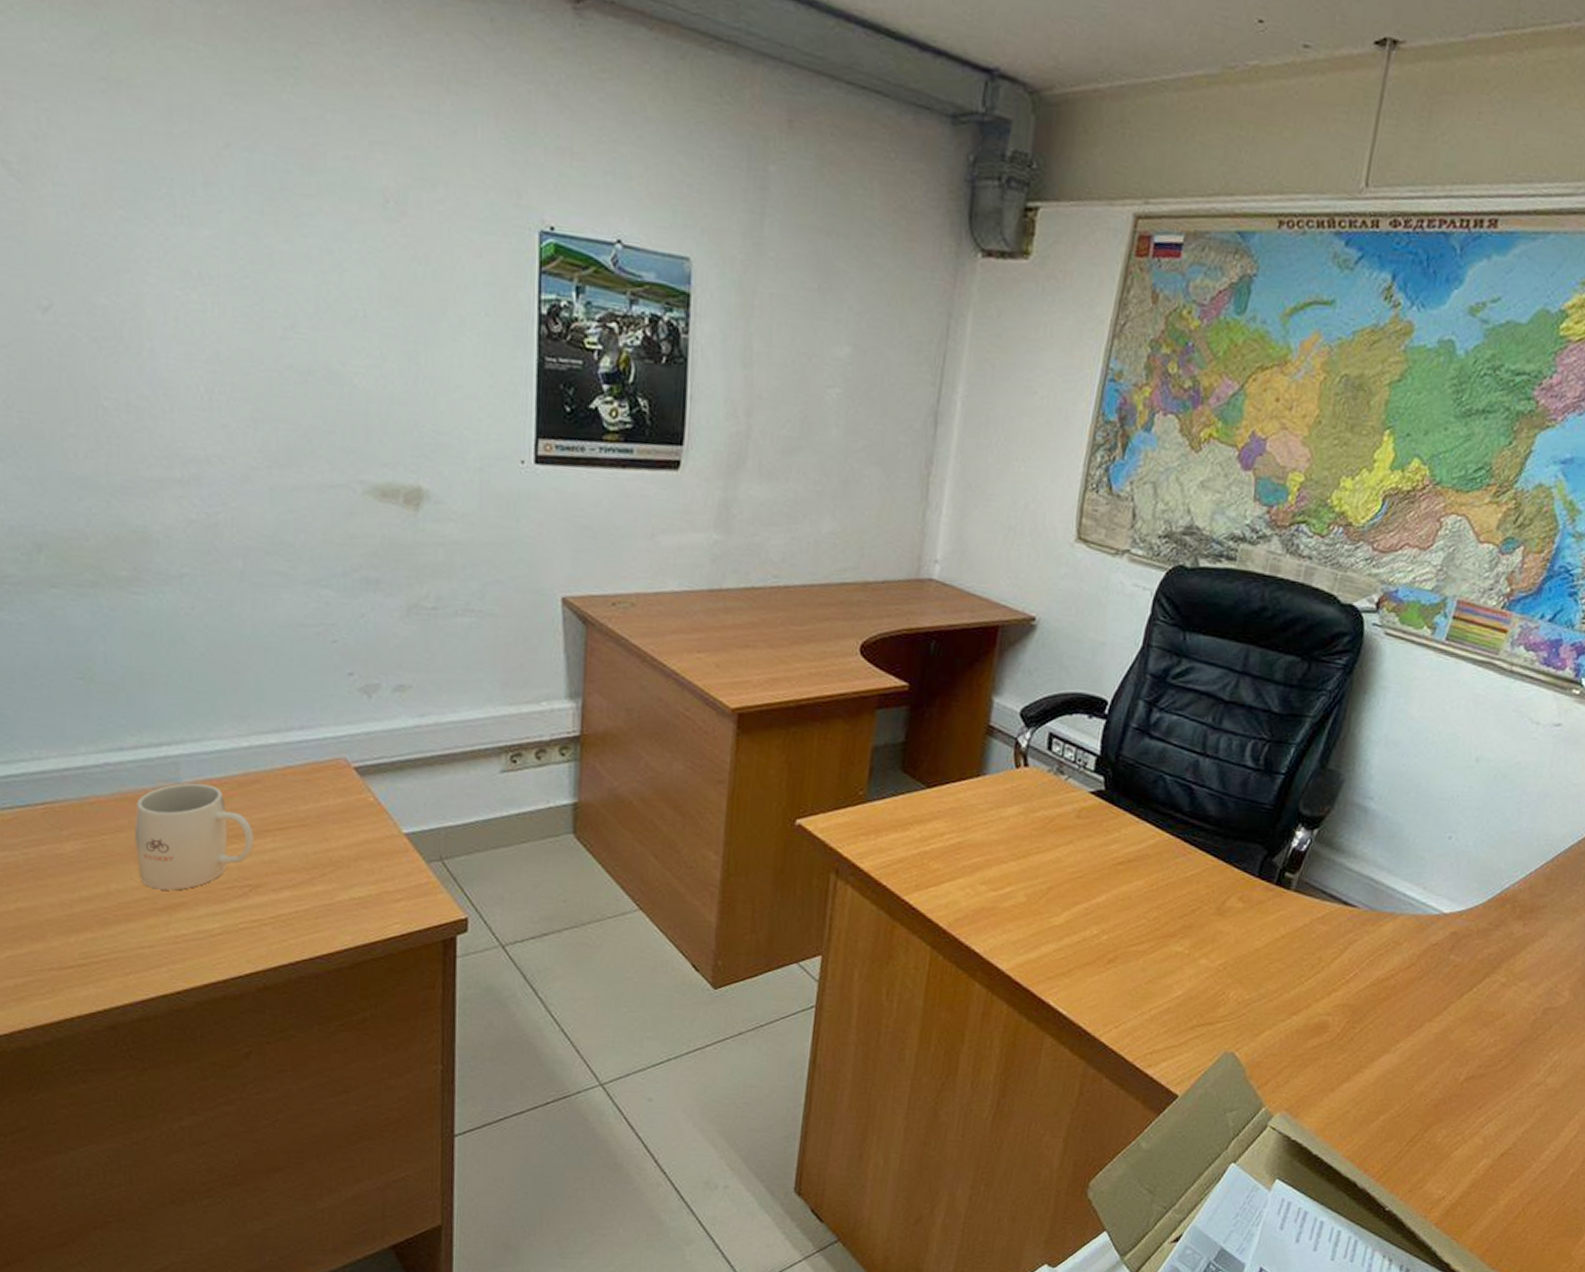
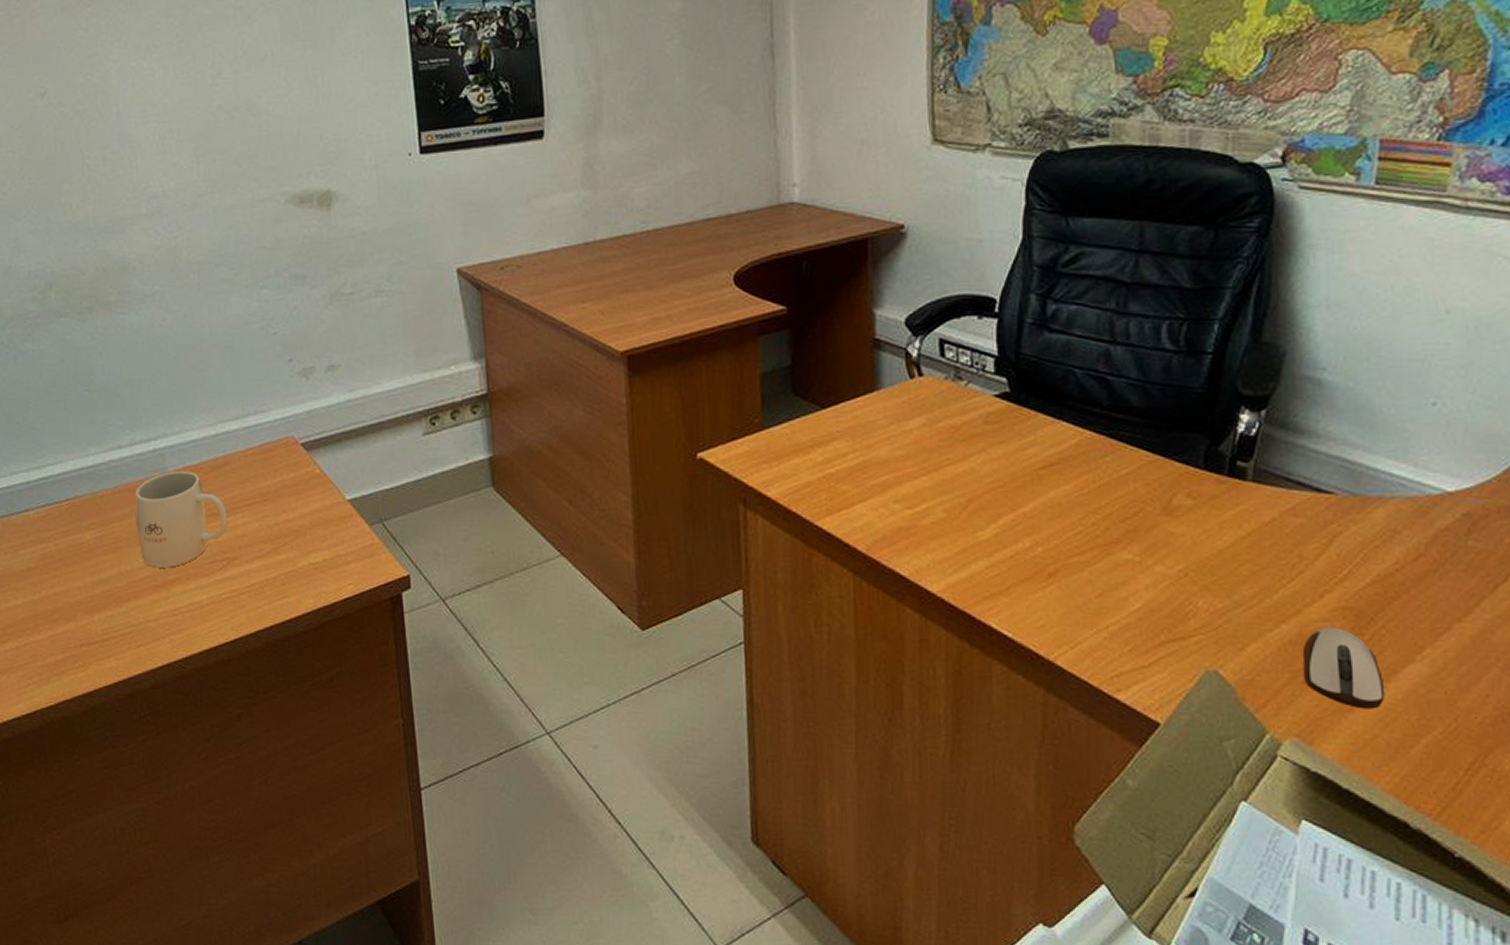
computer mouse: none [1301,1020,1363,1090] -> present [1303,627,1385,709]

